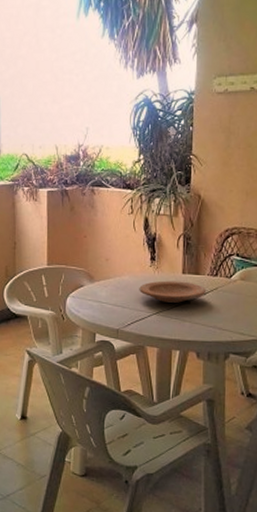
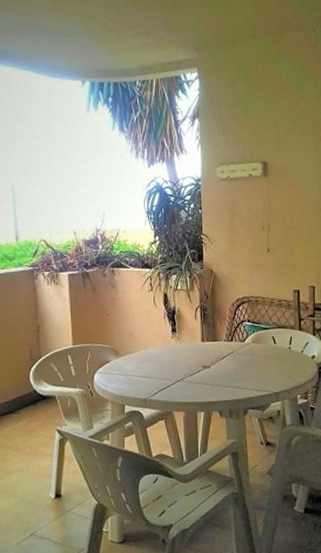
plate: present [139,280,206,303] -> none [163,348,223,369]

